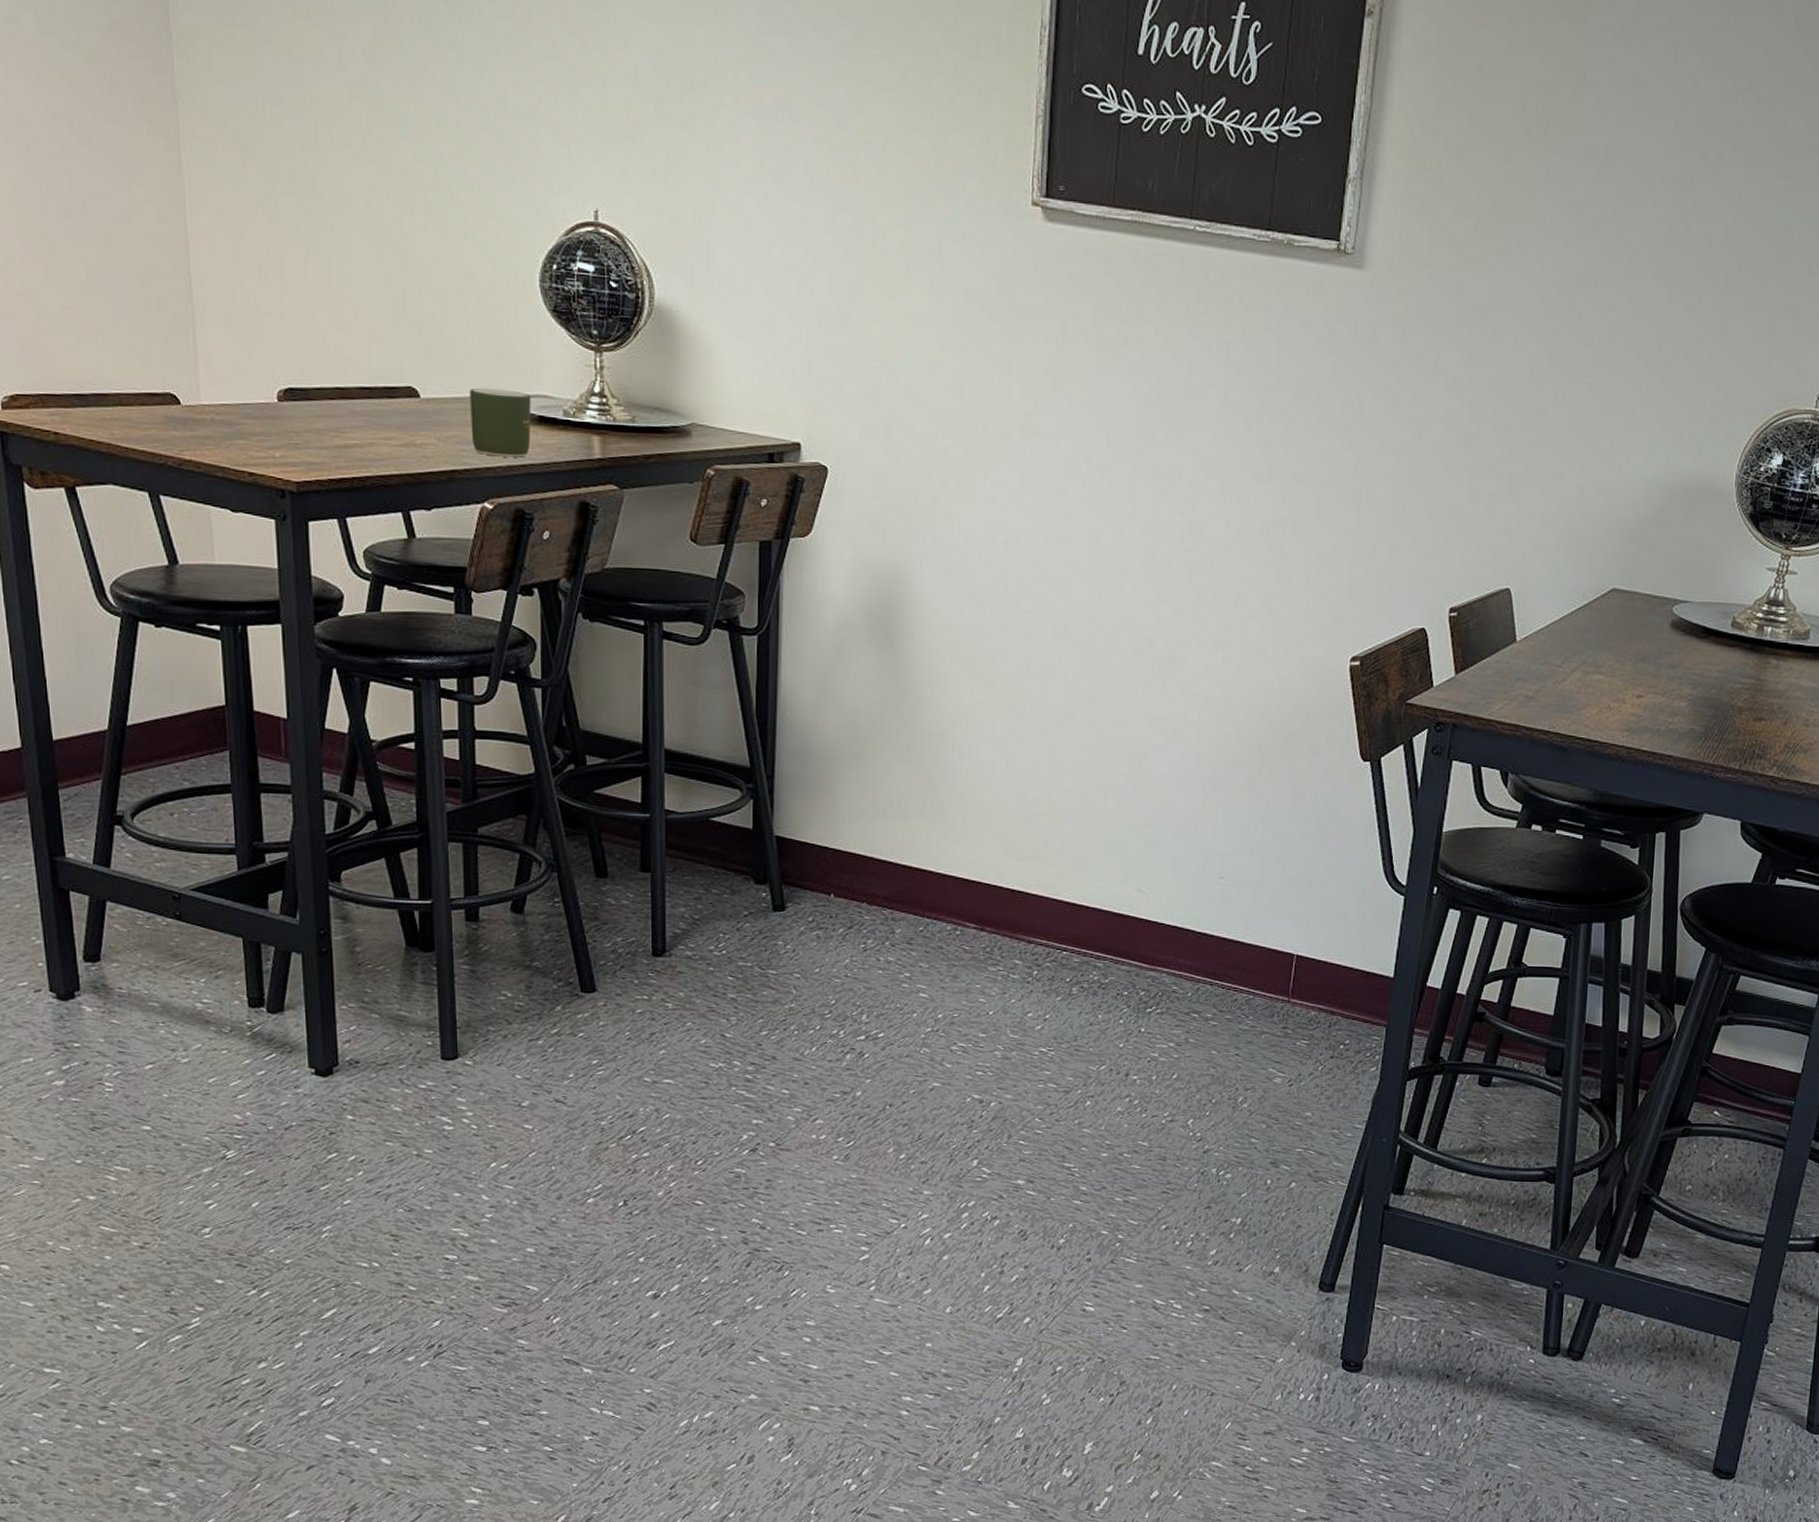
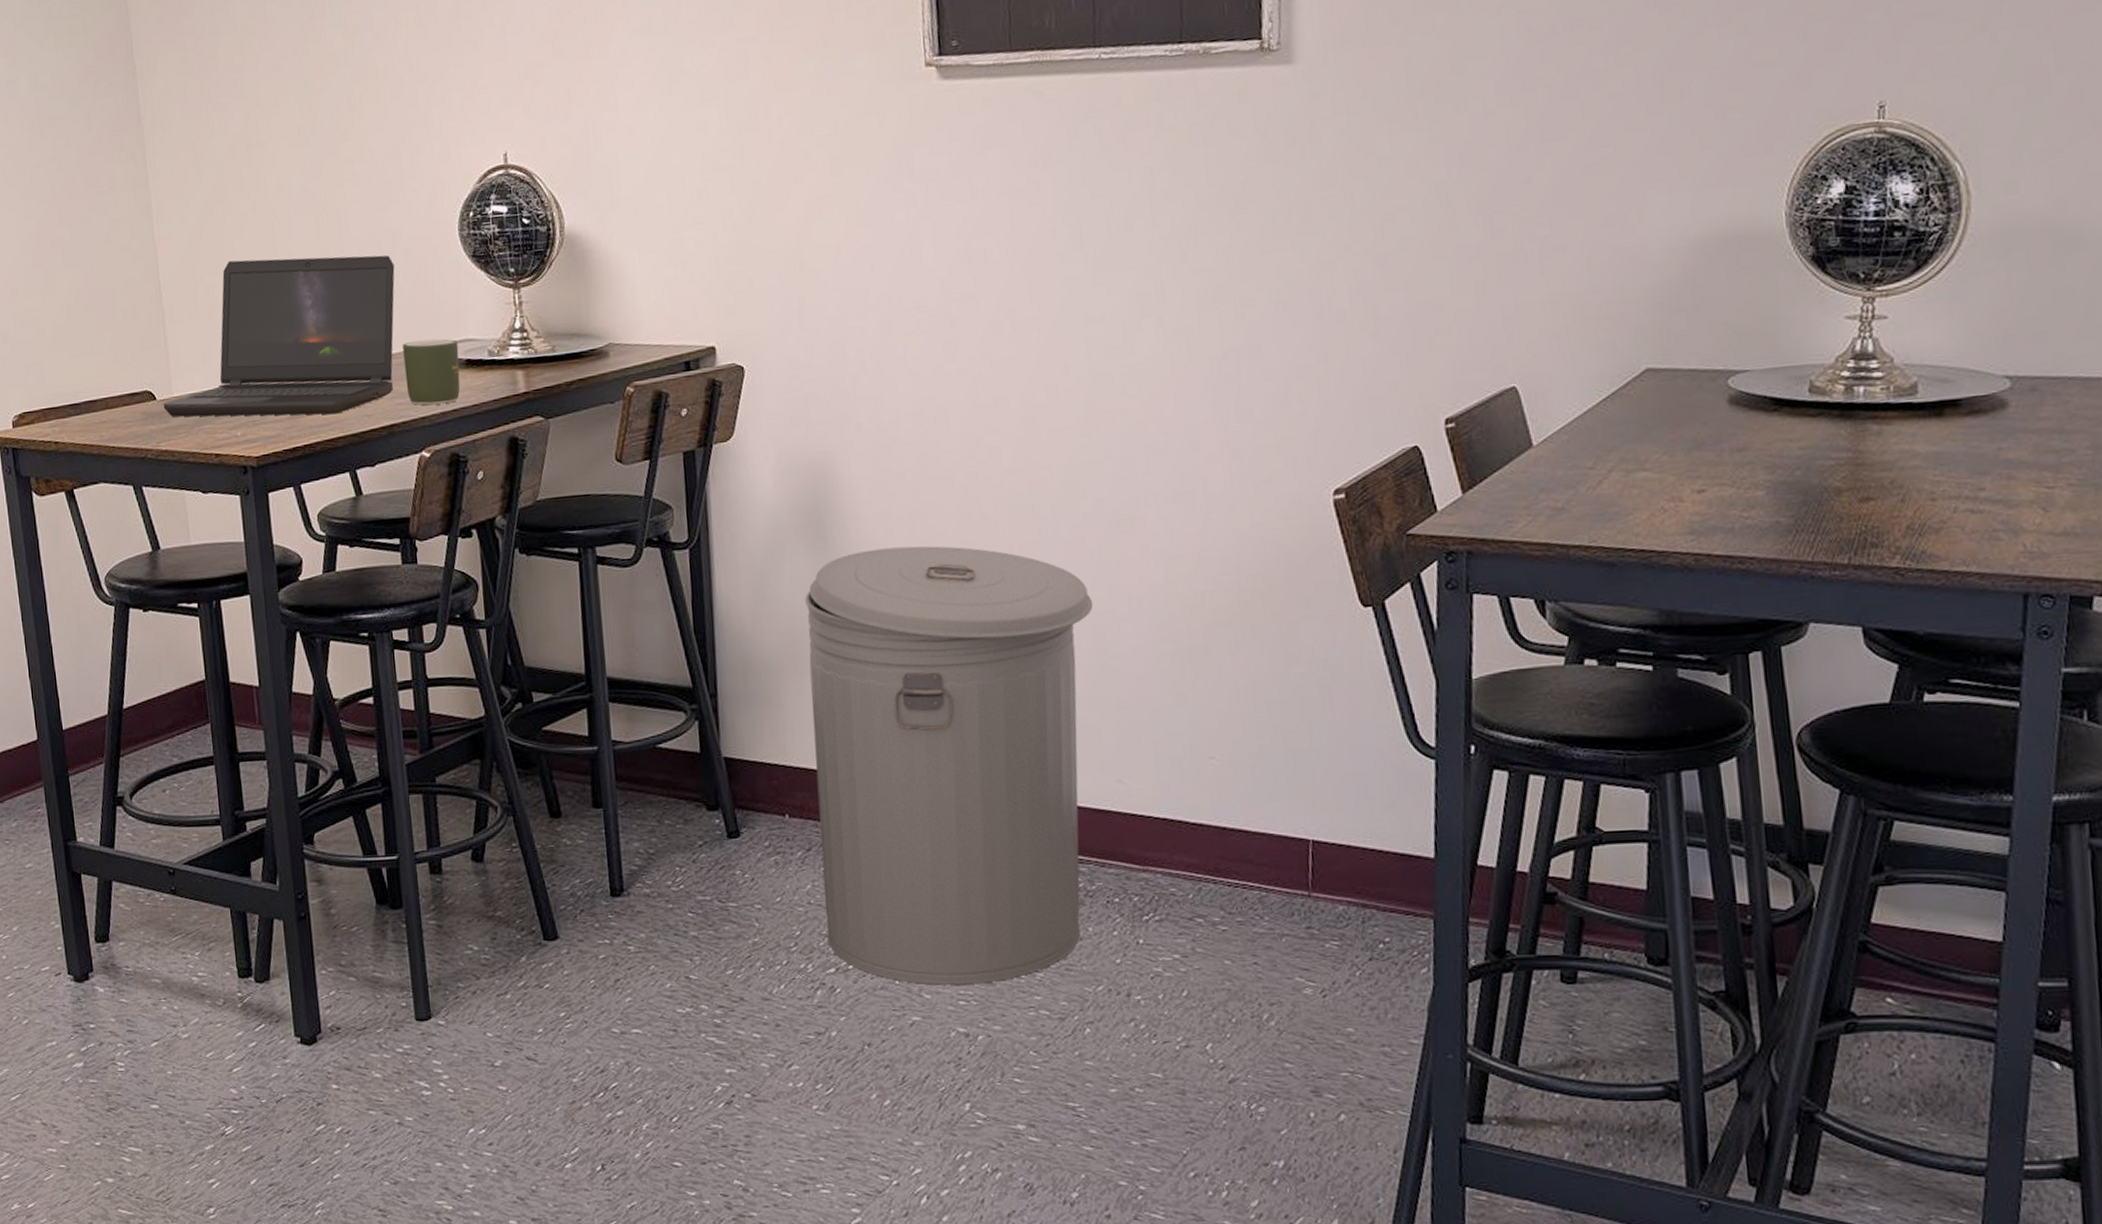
laptop computer: none [188,268,466,450] -> present [163,255,395,417]
can: none [861,658,1134,1058] -> present [805,546,1093,985]

